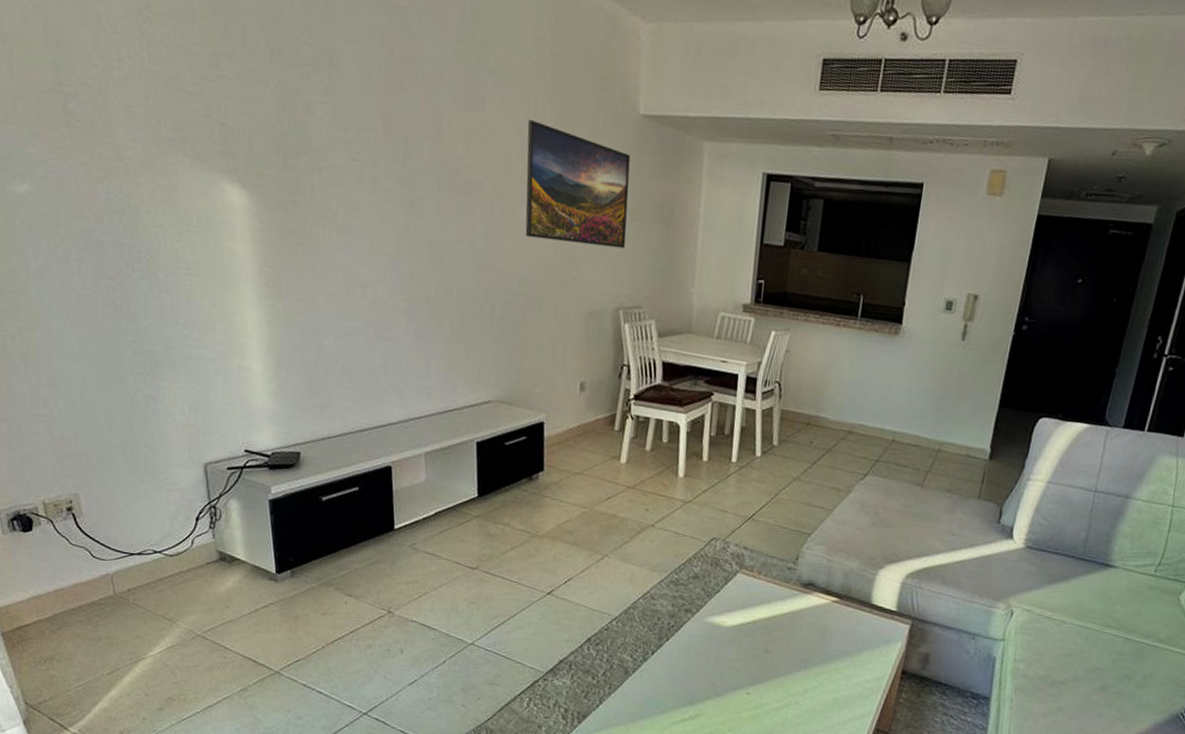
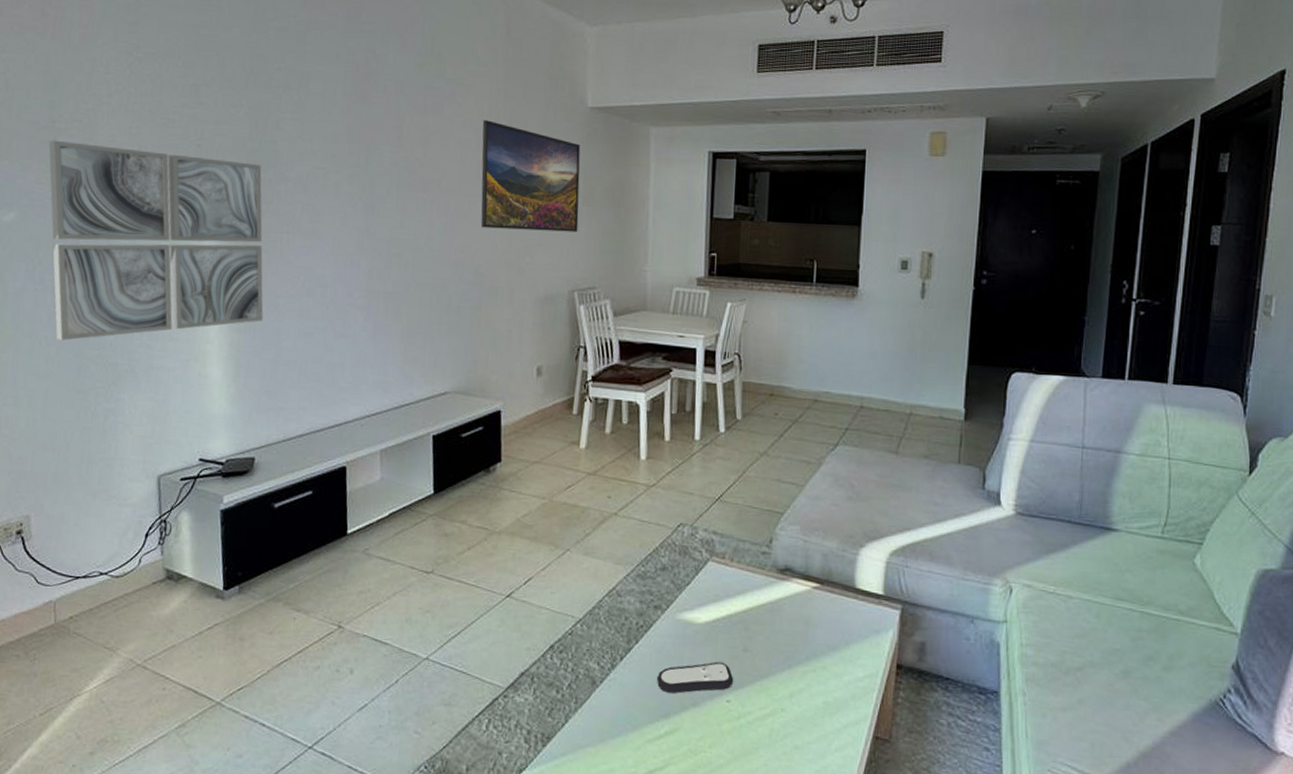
wall art: none [58,105,302,324] -> present [48,140,264,341]
remote control: none [684,660,755,685] -> present [656,661,734,694]

